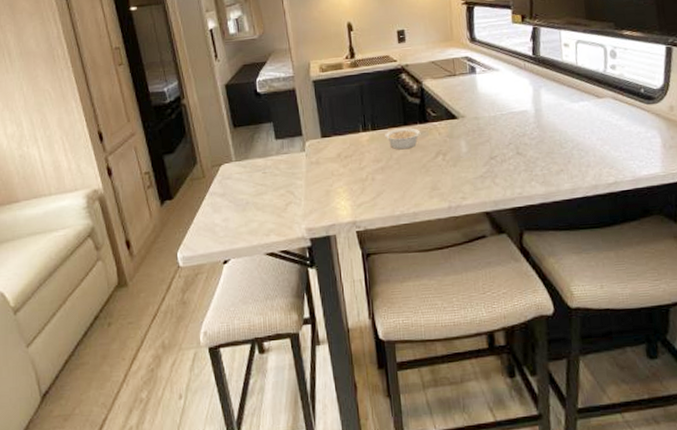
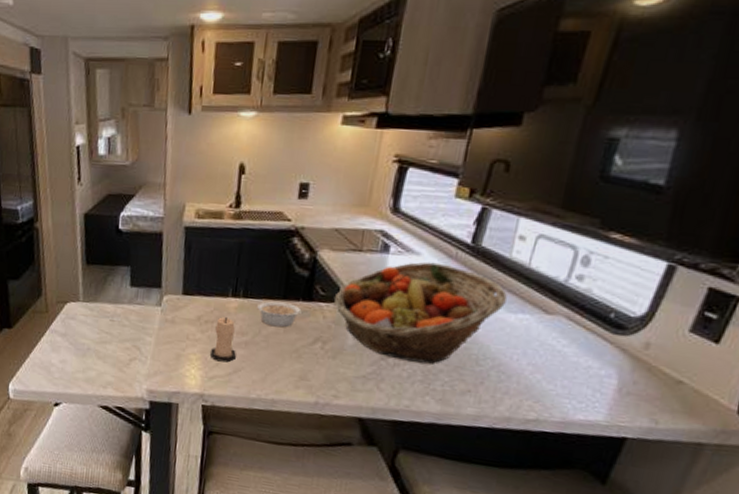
candle: none [354,149,376,189] -> present [210,316,236,363]
fruit basket: none [443,74,569,156] -> present [333,262,507,364]

